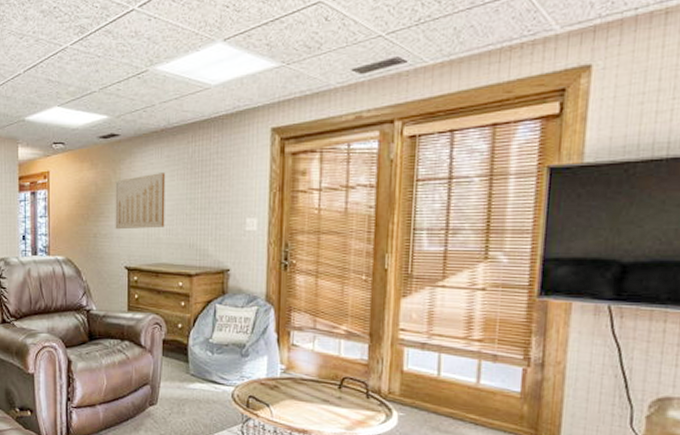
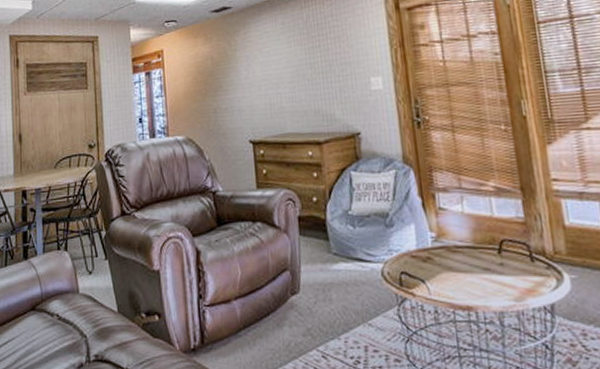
wall art: present [115,173,166,230] -> none [231,40,287,103]

